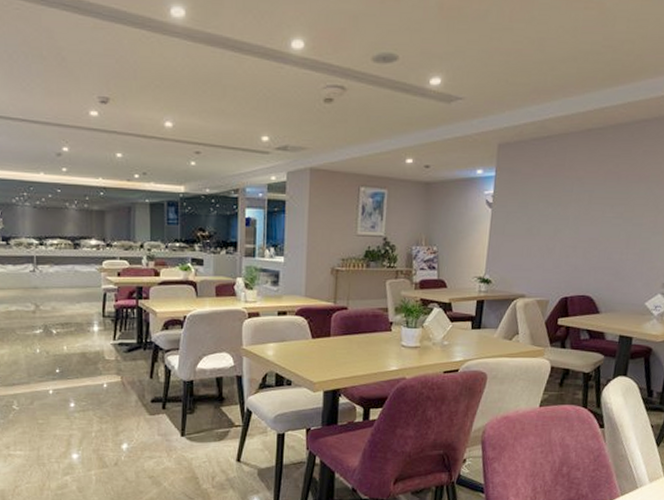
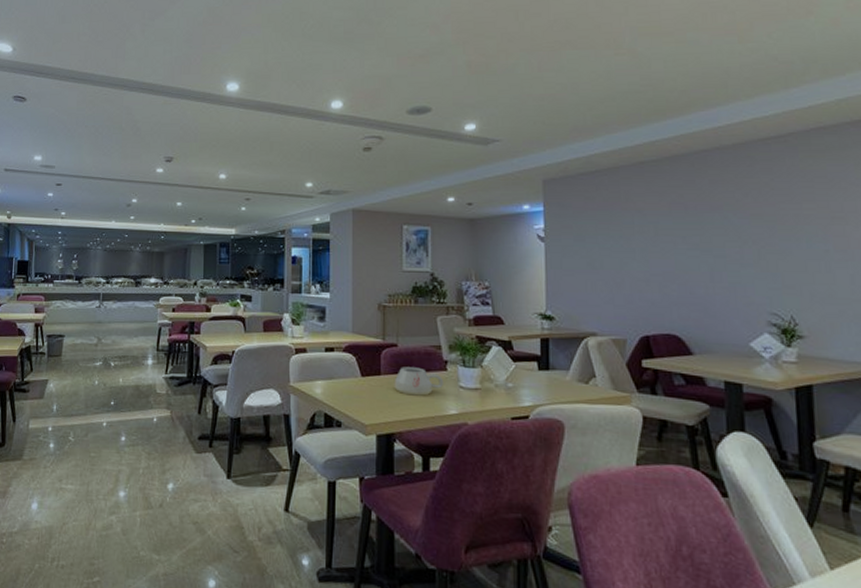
cup: none [342,328,388,355] -> present [394,367,444,396]

